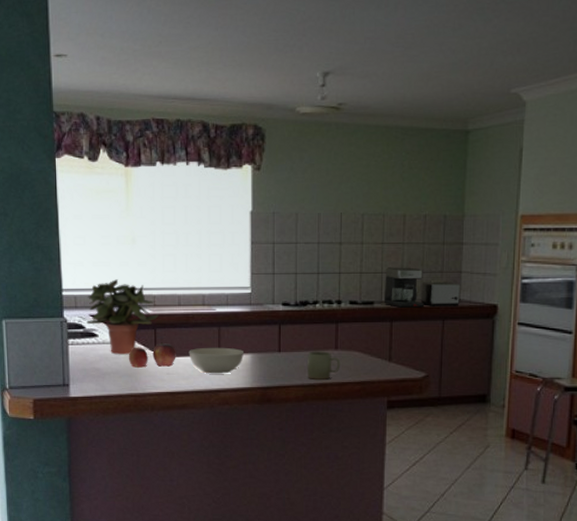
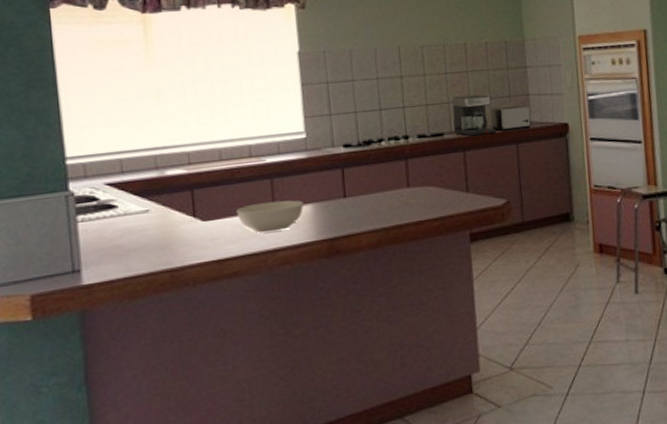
potted plant: present [86,279,159,355] -> none [100,139,196,227]
fruit: present [128,348,148,368] -> none [159,214,186,238]
fruit: present [152,342,177,367] -> none [190,204,222,233]
mug: present [306,351,341,381] -> none [377,190,415,223]

